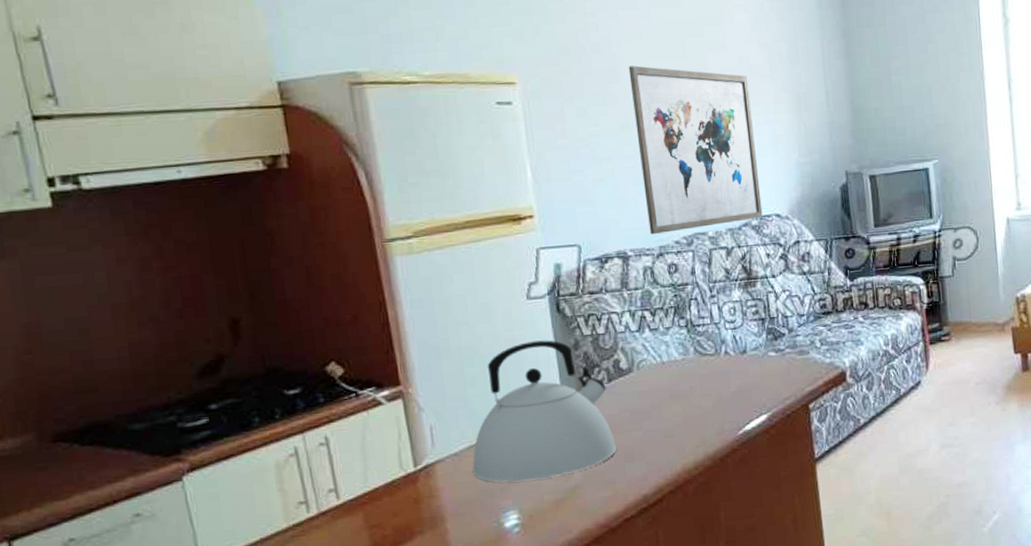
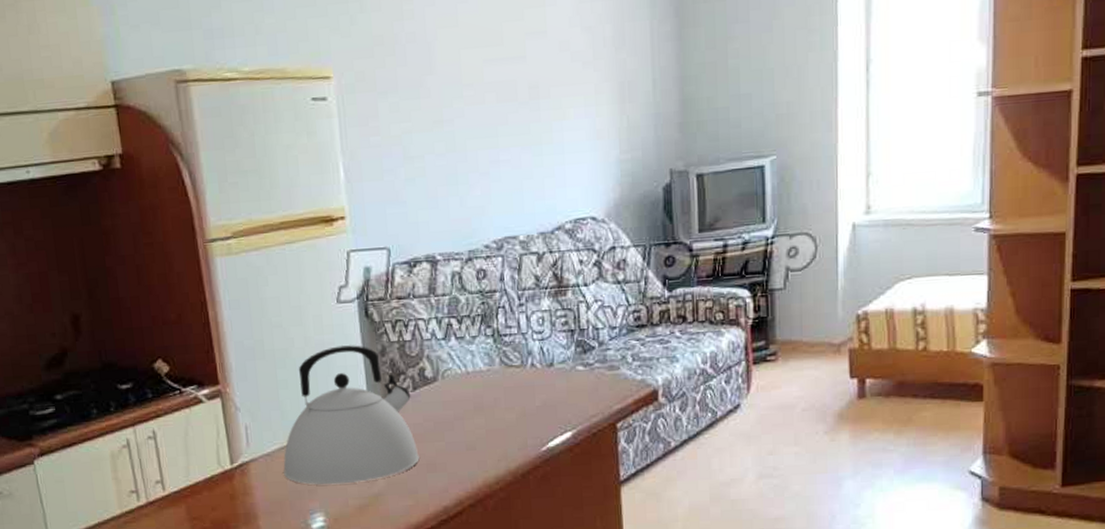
wall art: present [628,65,763,235] -> none [443,55,578,239]

